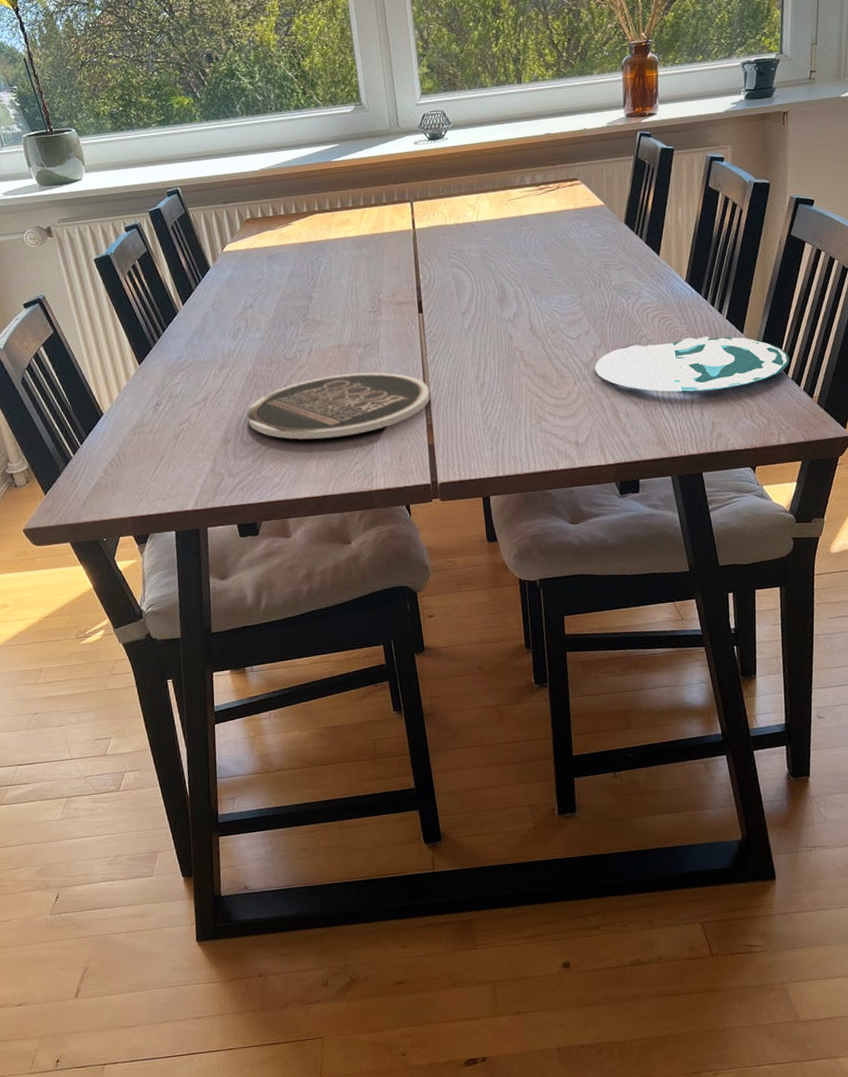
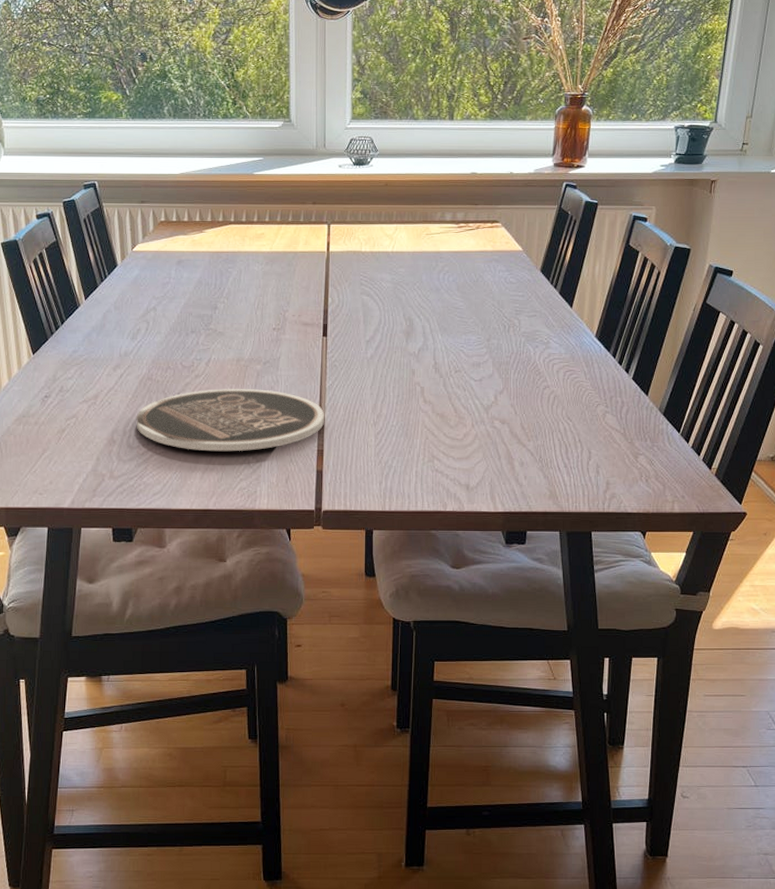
plate: present [594,336,790,392] -> none [494,394,692,450]

